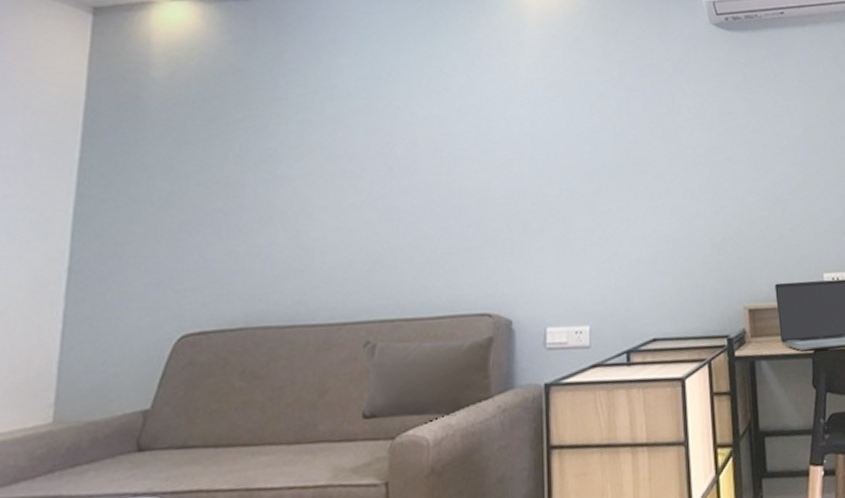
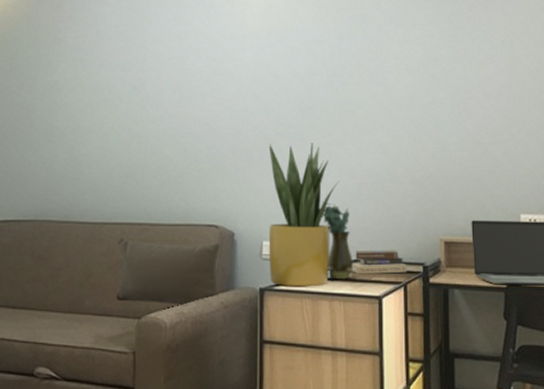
planter: none [550,209,633,378] -> present [268,143,339,287]
vase: none [614,275,653,364] -> present [322,201,354,280]
books: none [649,323,711,356] -> present [350,249,407,275]

